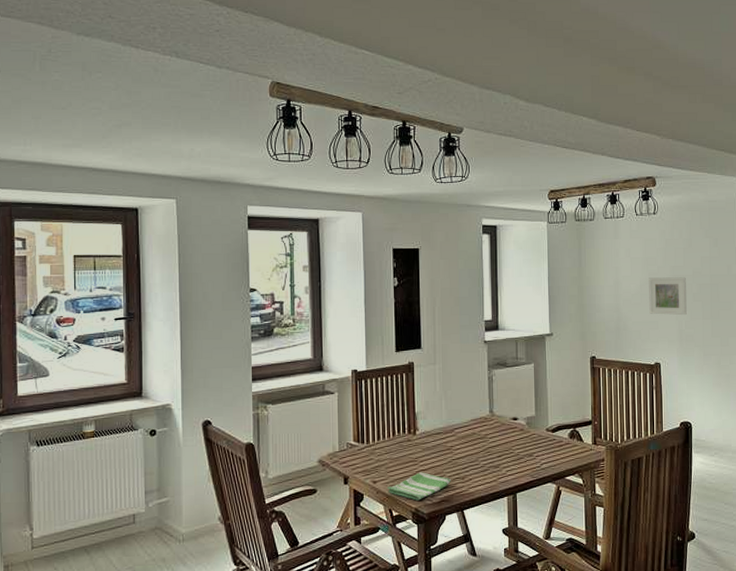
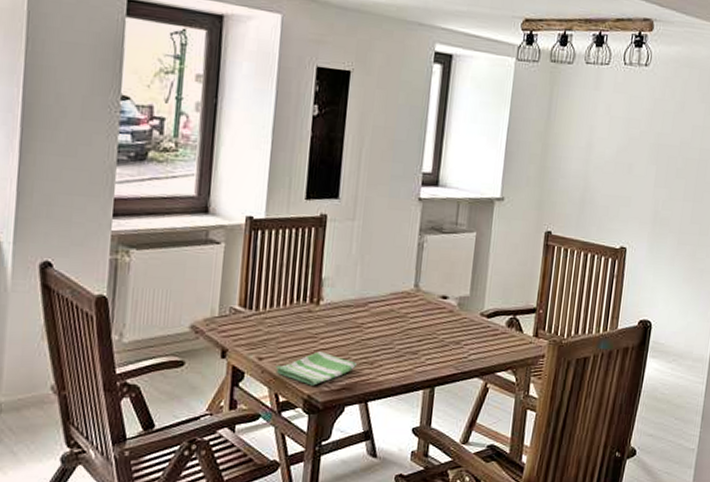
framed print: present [649,277,687,316] -> none [622,143,672,194]

